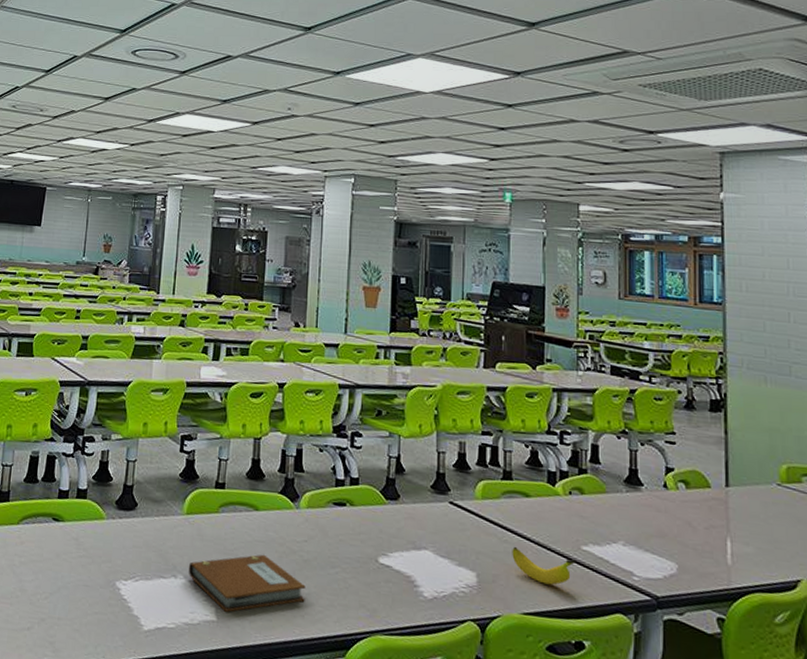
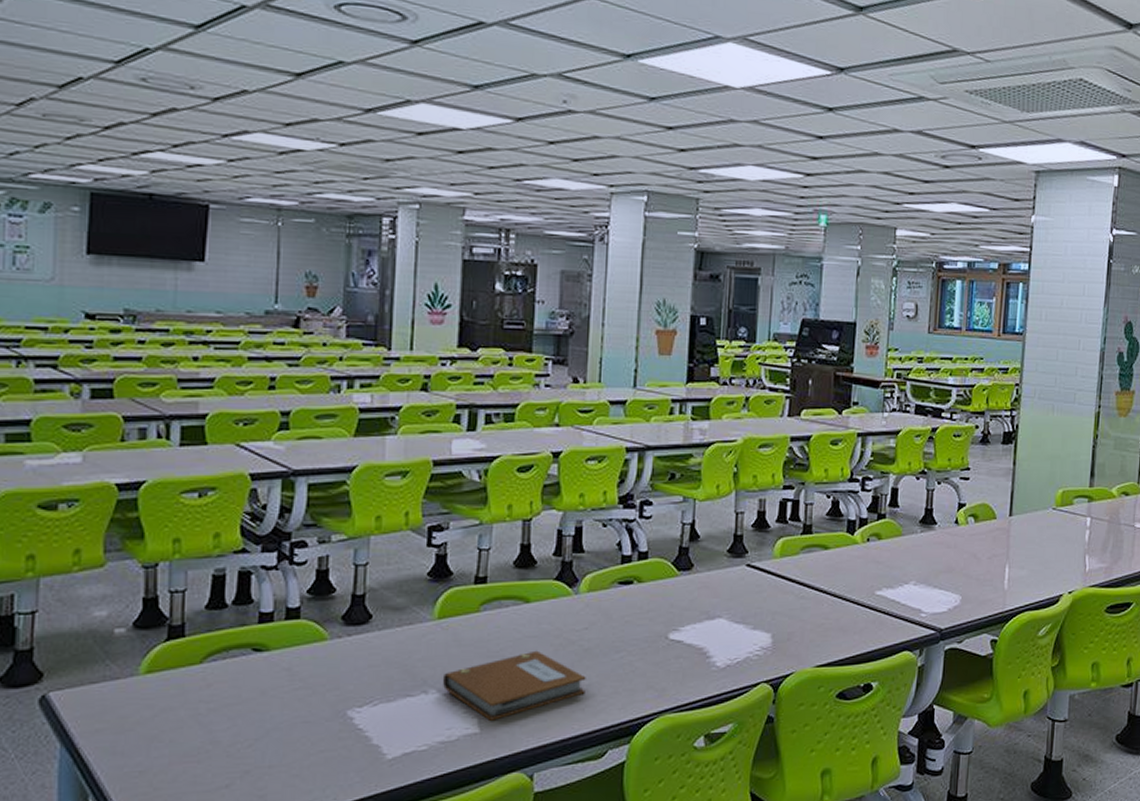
banana: present [512,546,576,585] -> none [808,601,870,634]

